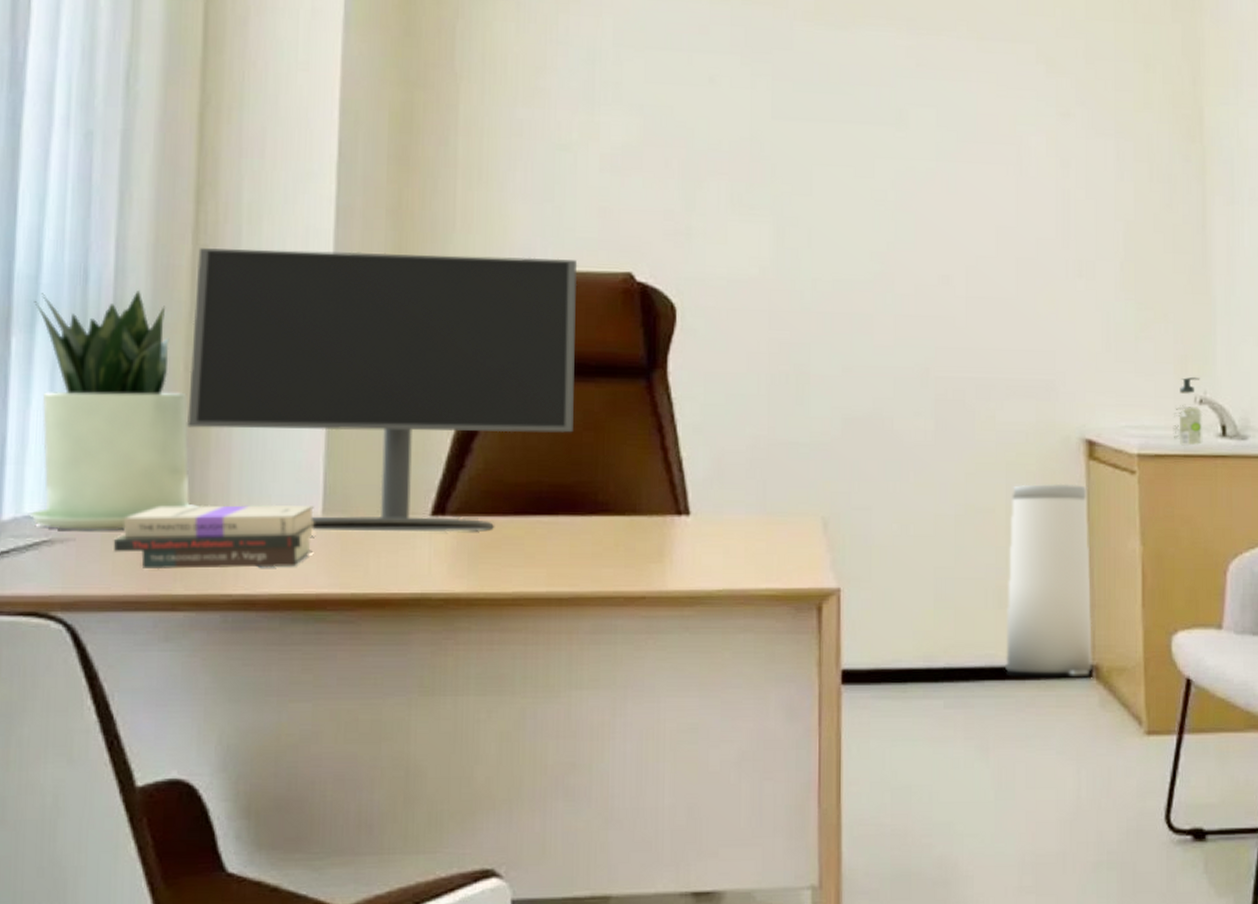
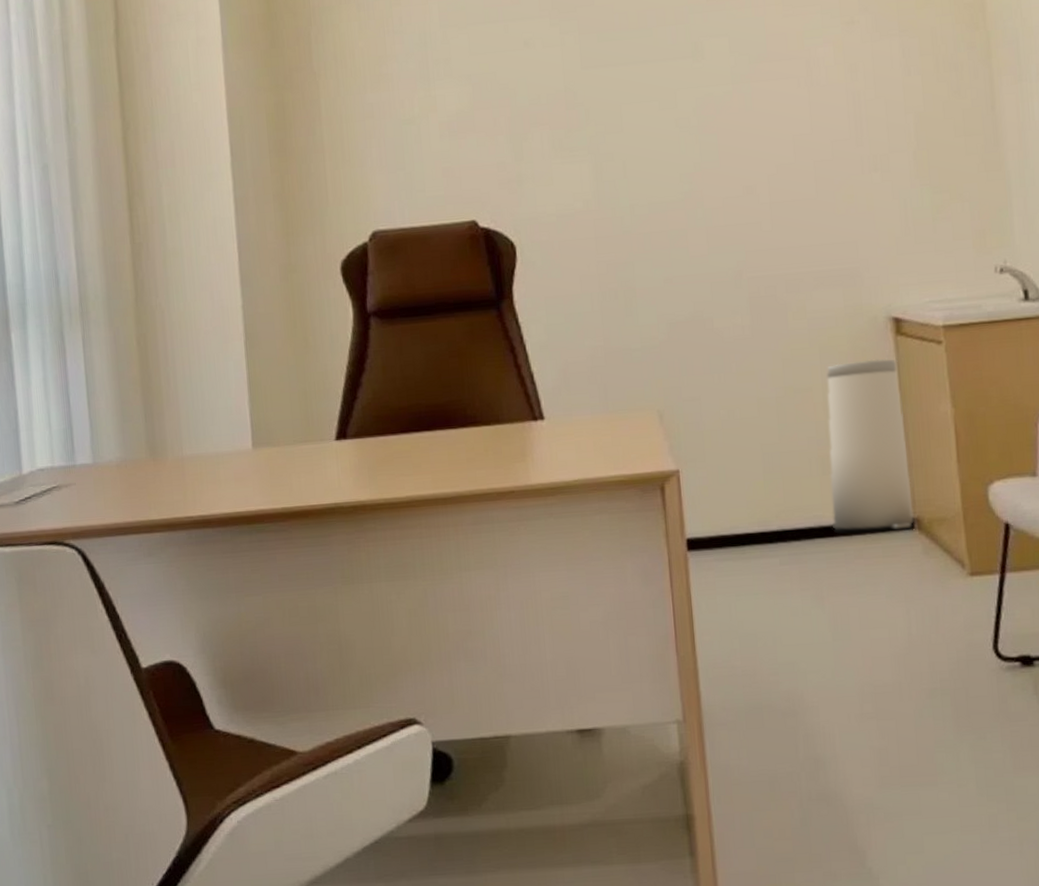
planter: present [29,291,199,531] -> none [23,286,161,478]
books: present [113,504,315,570] -> none [102,440,249,502]
computer monitor: present [187,248,578,533] -> none [135,216,441,461]
soap dispenser: present [1173,376,1203,446] -> none [975,248,1006,313]

